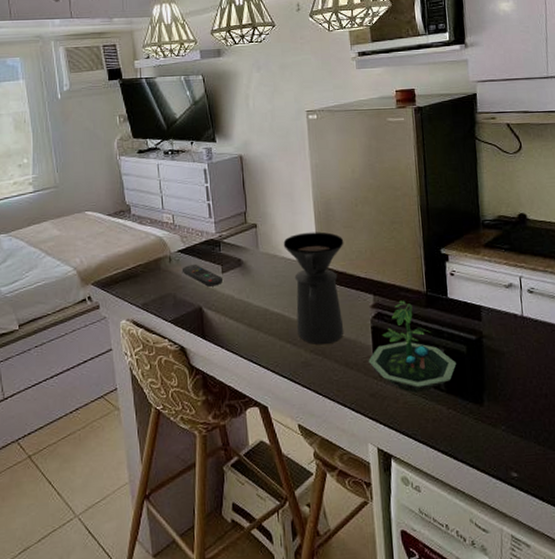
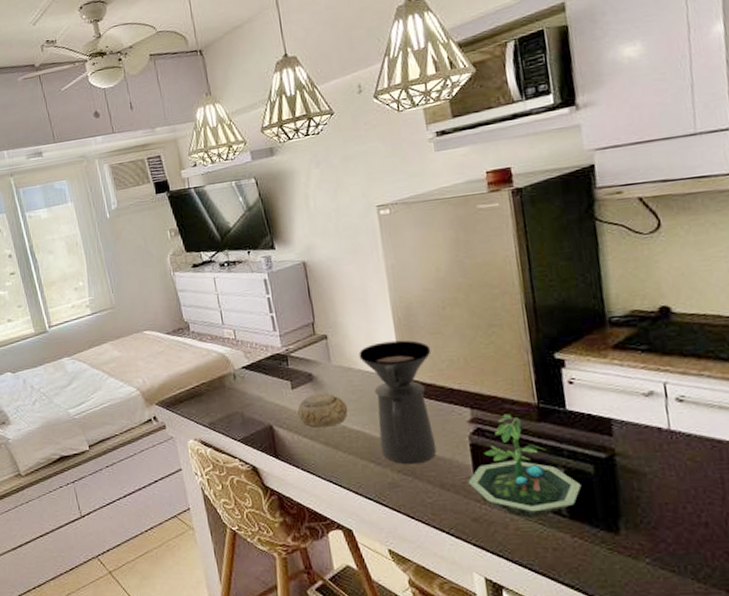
remote control: present [181,263,222,287] -> none [247,380,293,404]
bowl: none [225,277,271,310] -> present [297,393,348,428]

